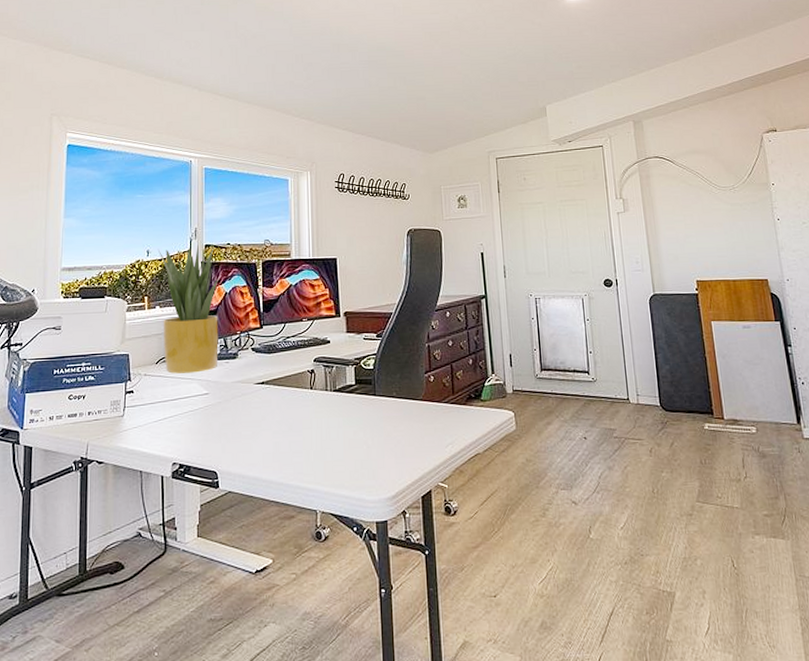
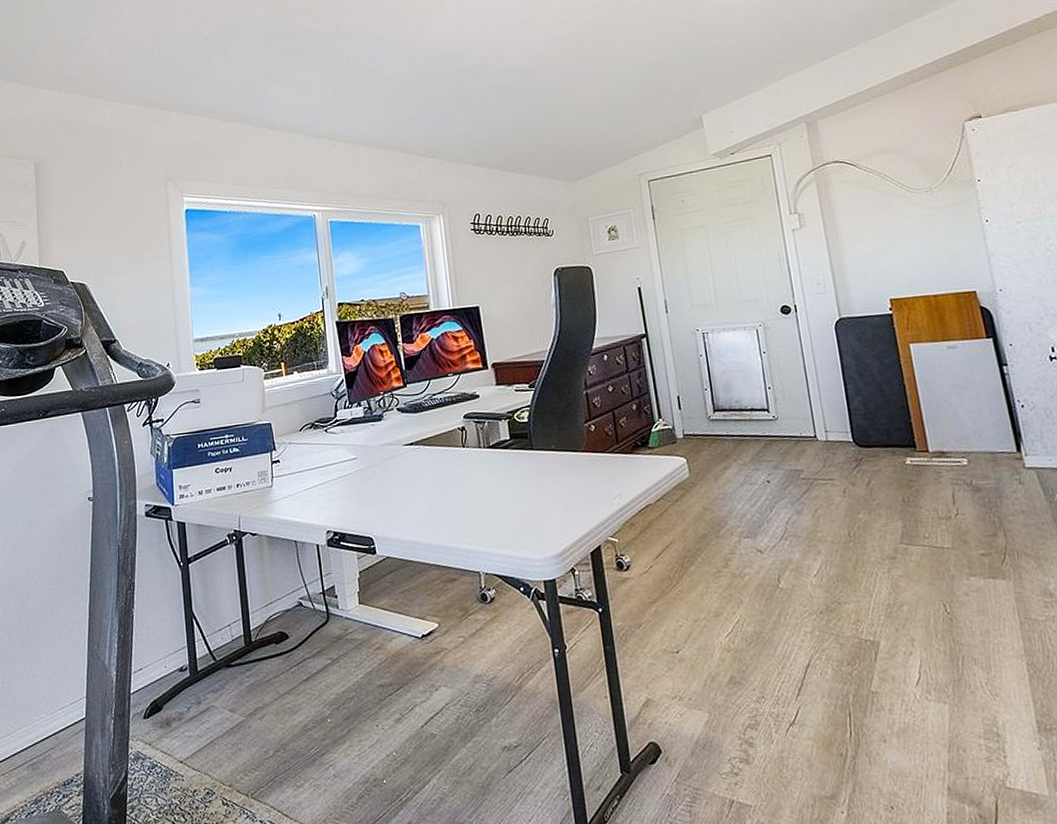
planter: present [157,244,219,374] -> none [289,303,363,440]

